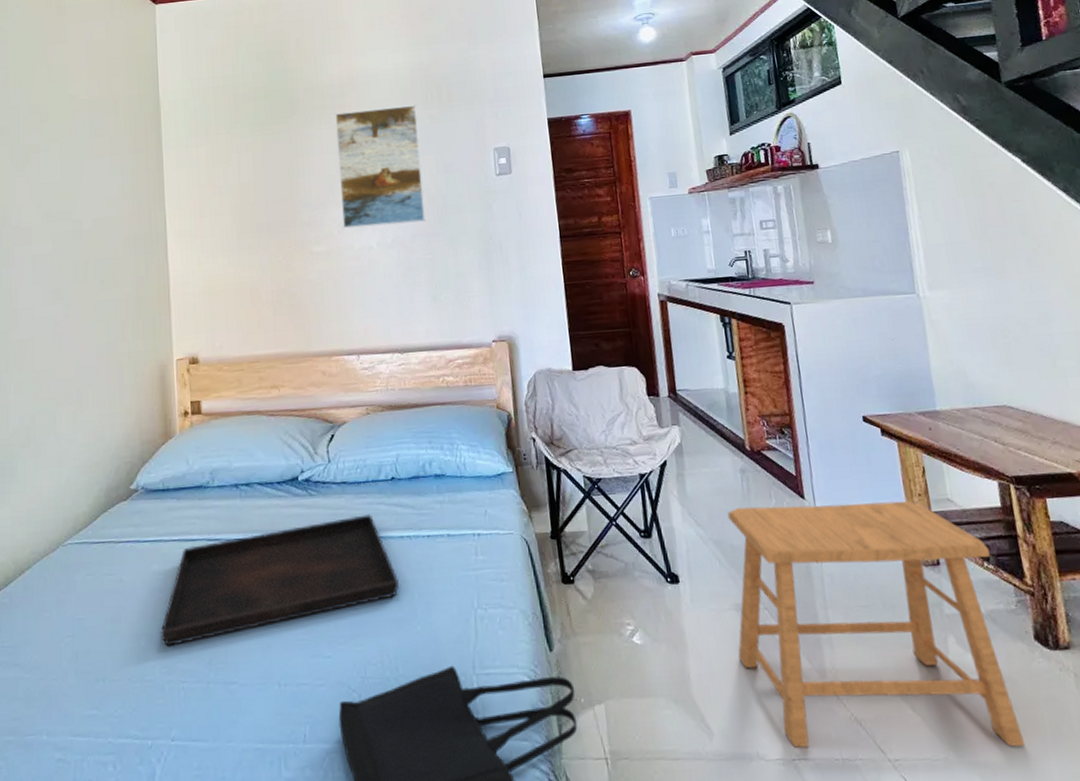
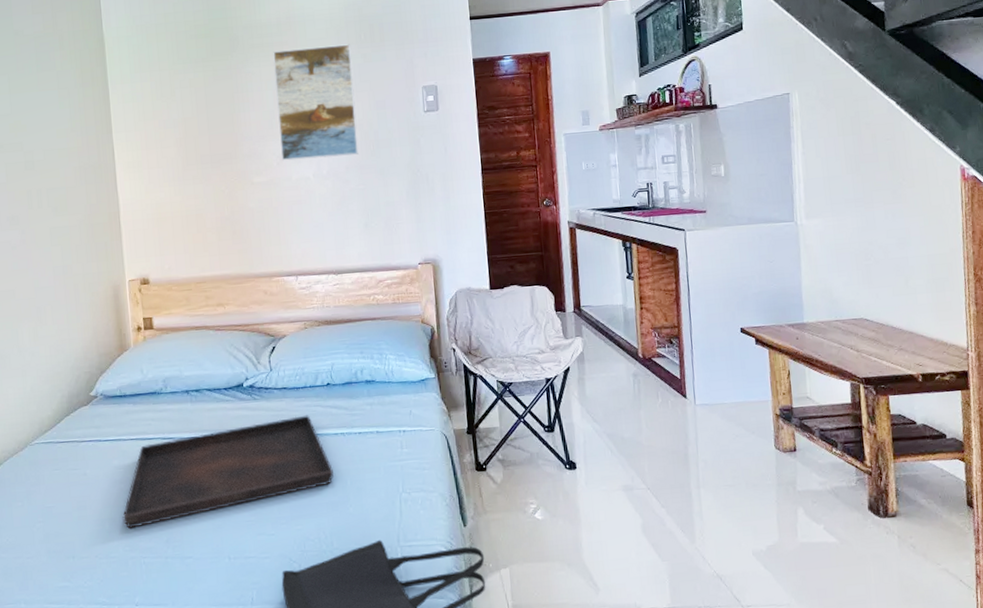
stool: present [727,501,1026,748] -> none [620,399,853,599]

